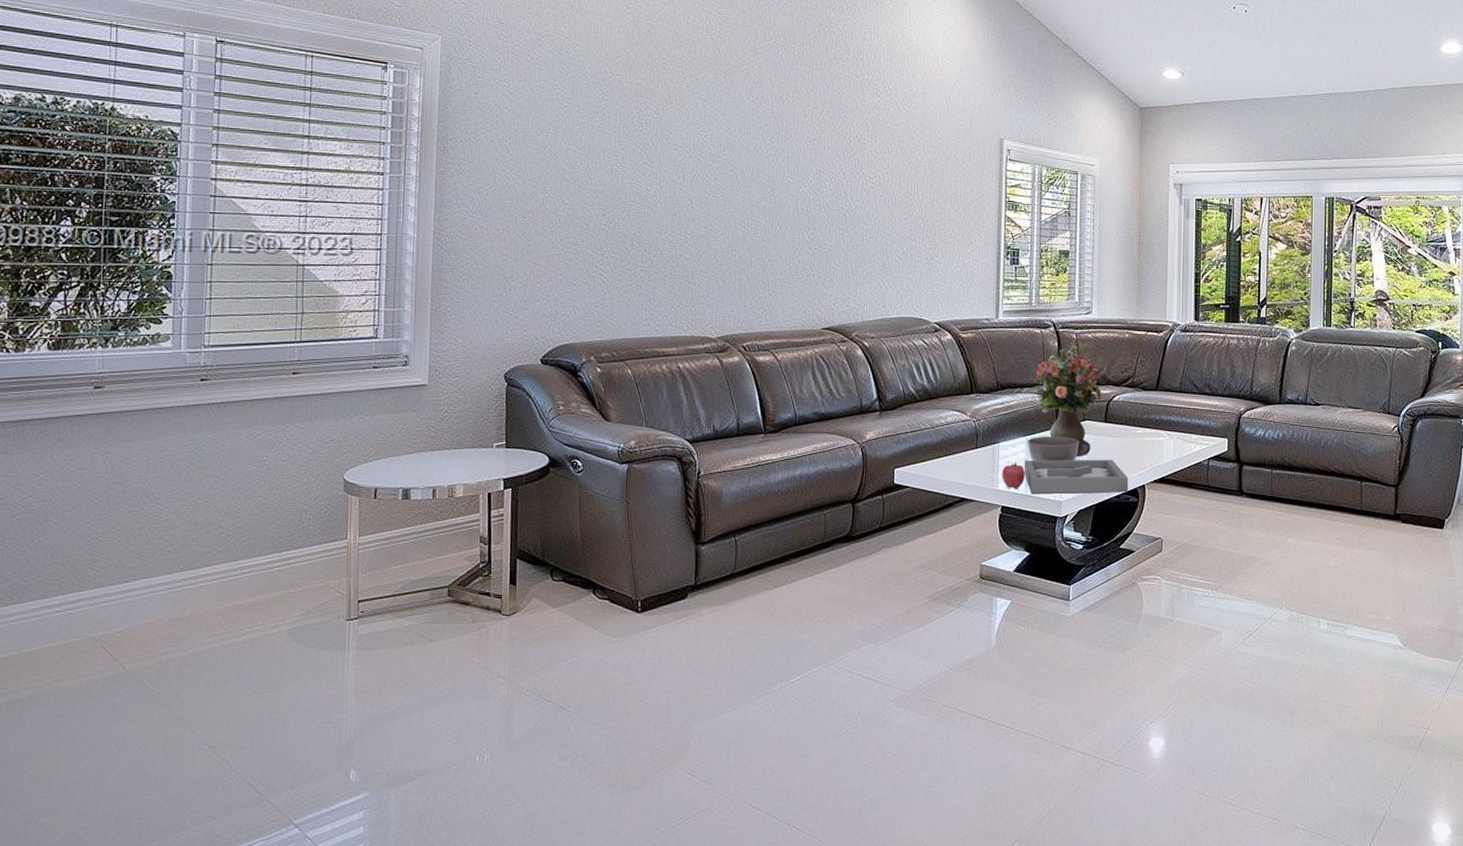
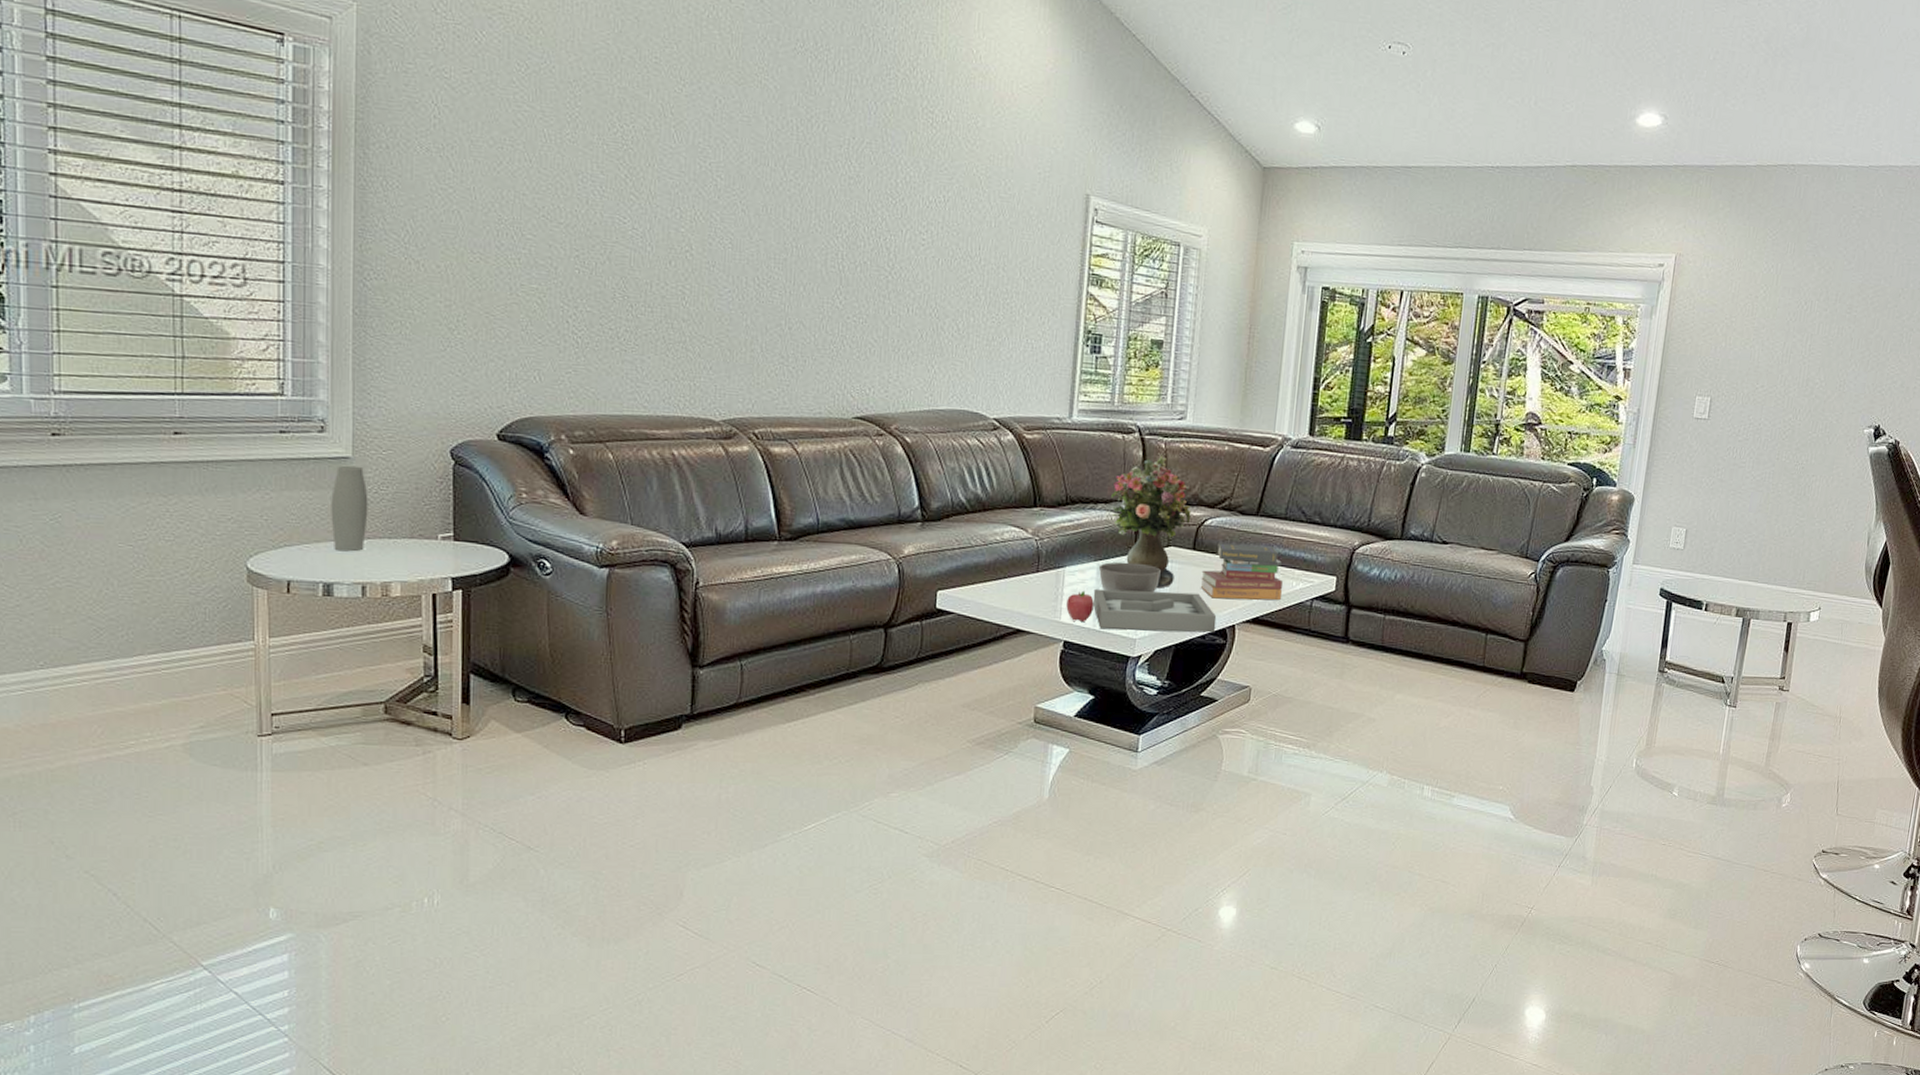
vase: none [410,391,440,462] -> present [331,465,368,552]
books: none [1113,415,1182,463] -> present [1200,543,1283,601]

